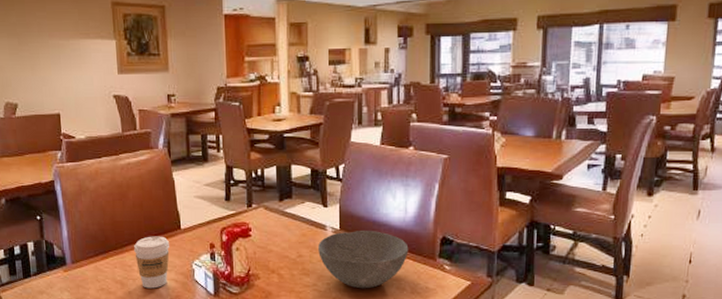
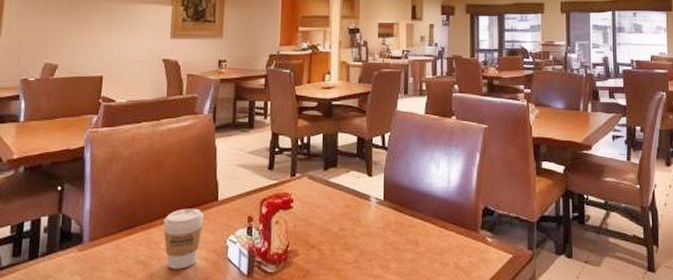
bowl: present [318,231,409,289] -> none [361,201,452,265]

